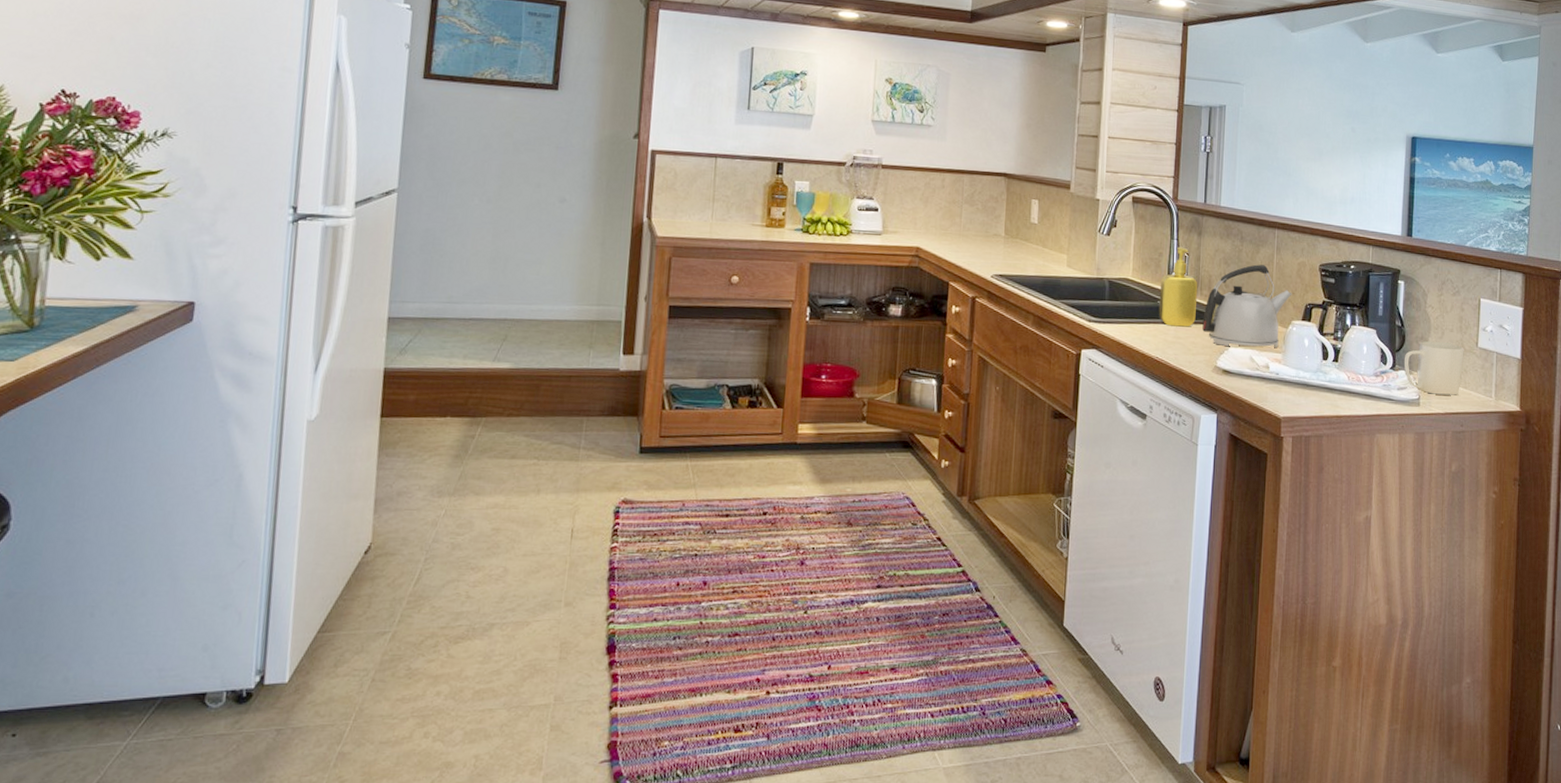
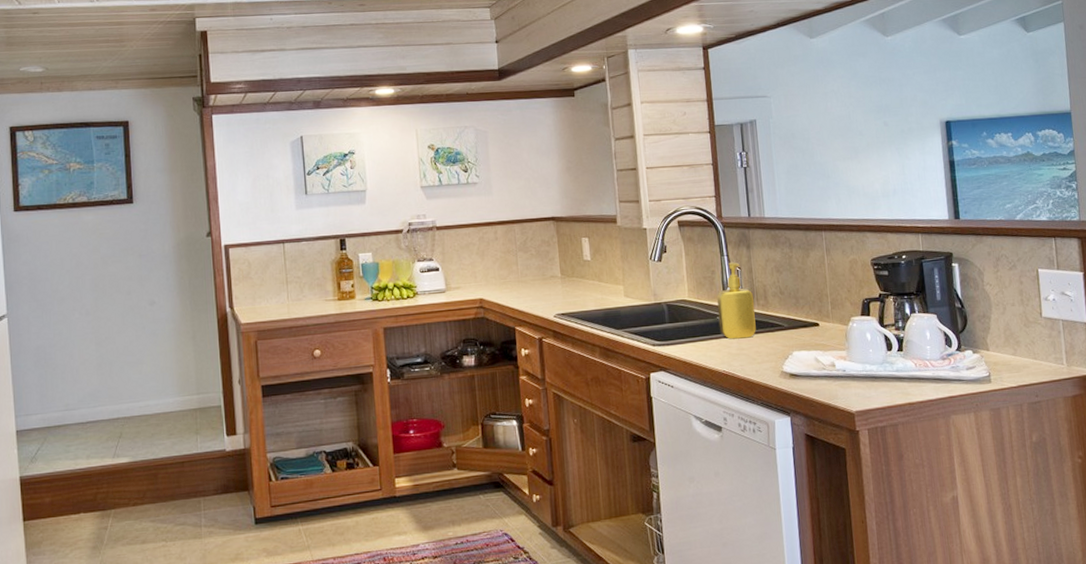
kettle: present [1202,264,1292,349] -> none [763,268,848,352]
mug: present [1404,341,1464,395] -> none [968,317,1030,370]

